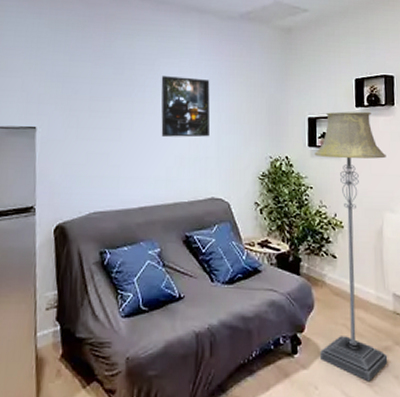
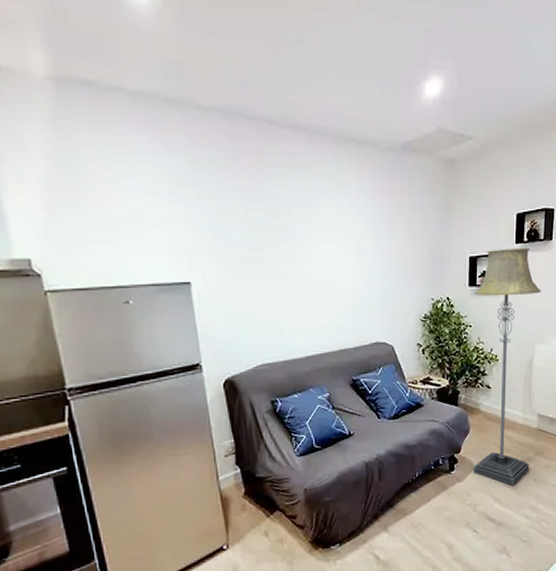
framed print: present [161,76,210,138] -> none [319,219,372,284]

